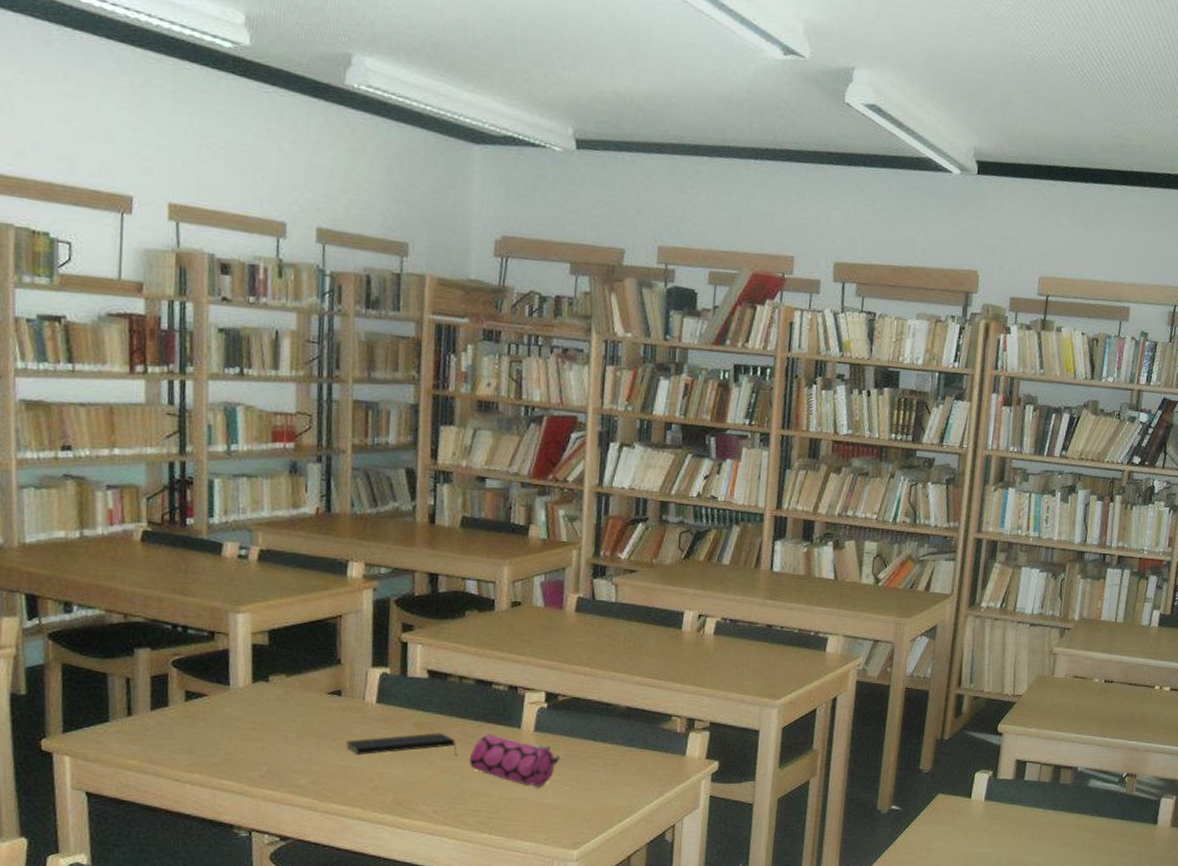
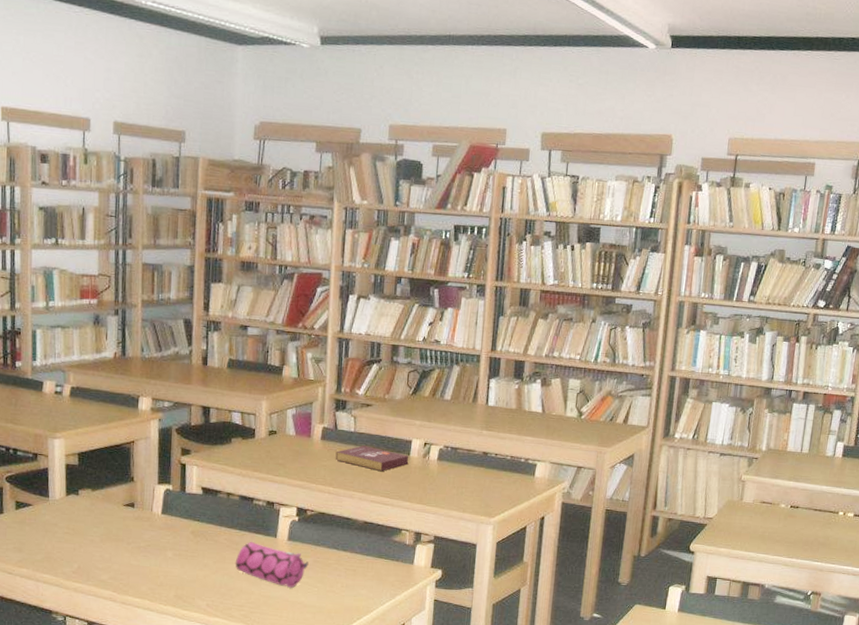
notepad: present [346,732,457,756] -> none [138,539,226,560]
book: none [592,618,681,648] -> present [335,445,409,471]

